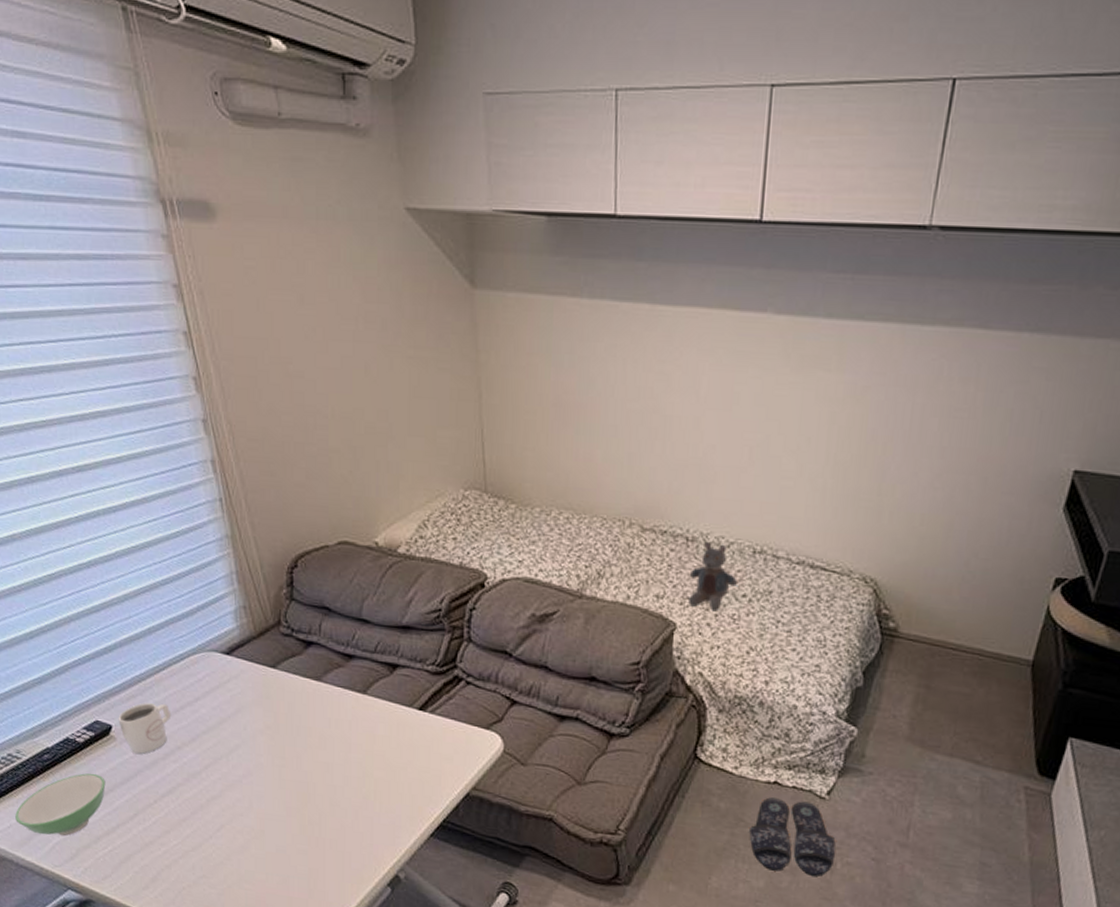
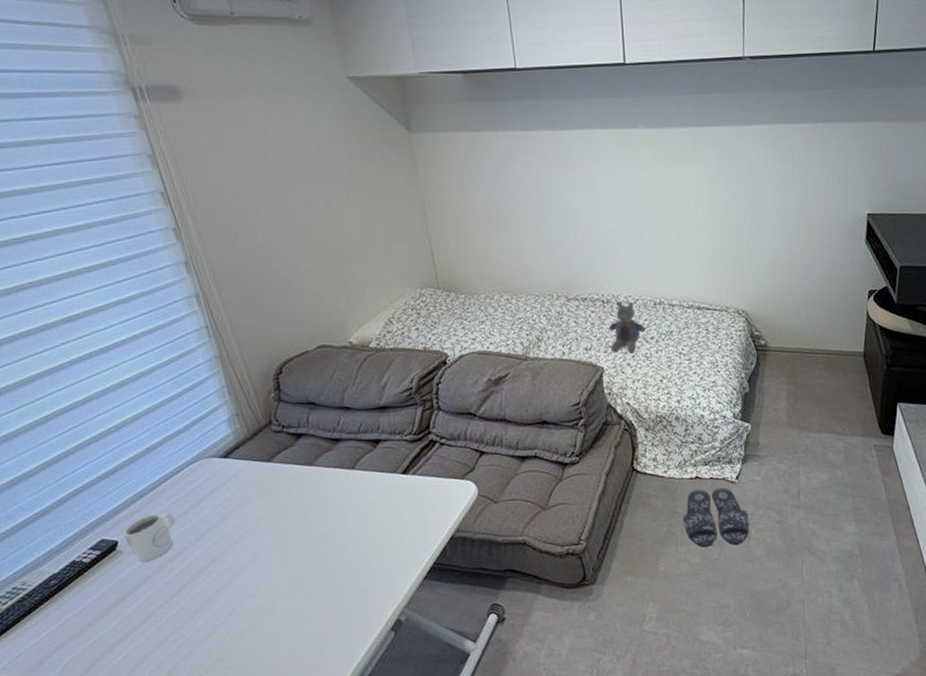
bowl: present [15,773,106,836] -> none [23,588,116,657]

